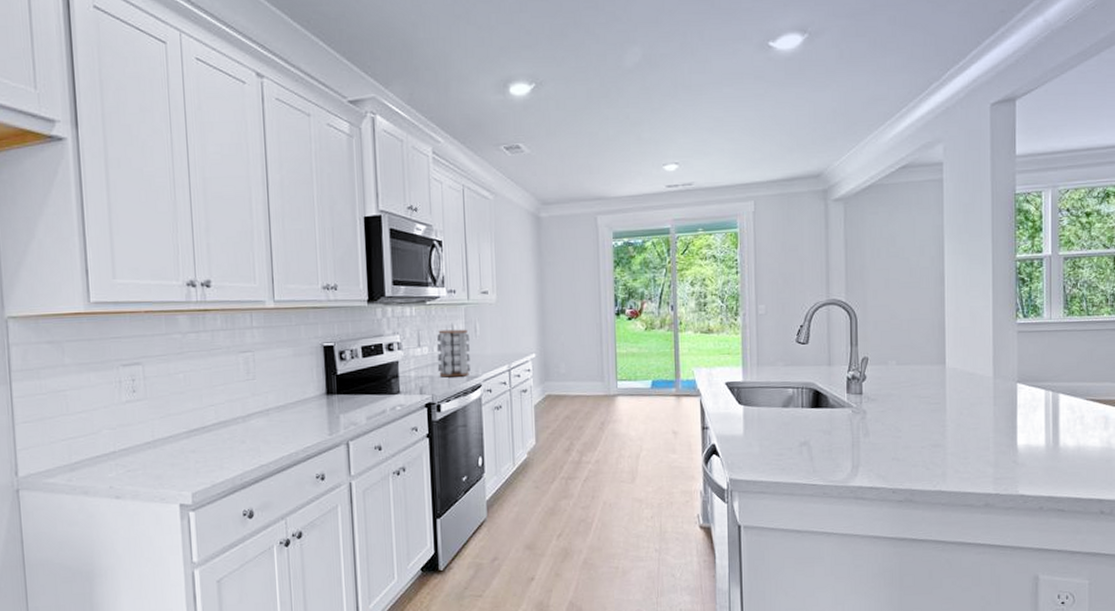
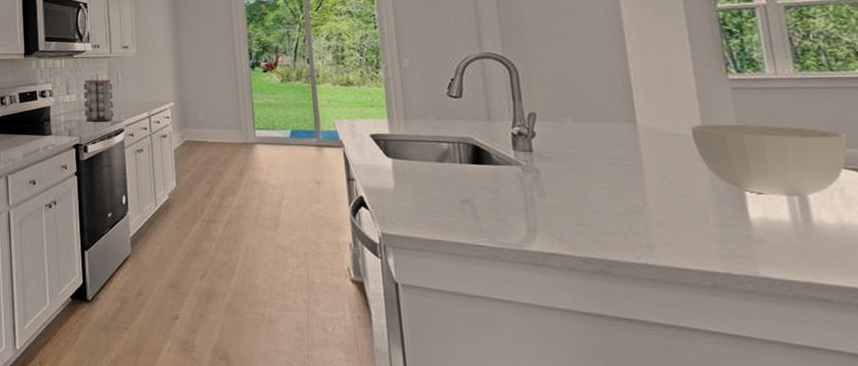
bowl: none [984,363,1091,426] -> present [690,124,848,197]

